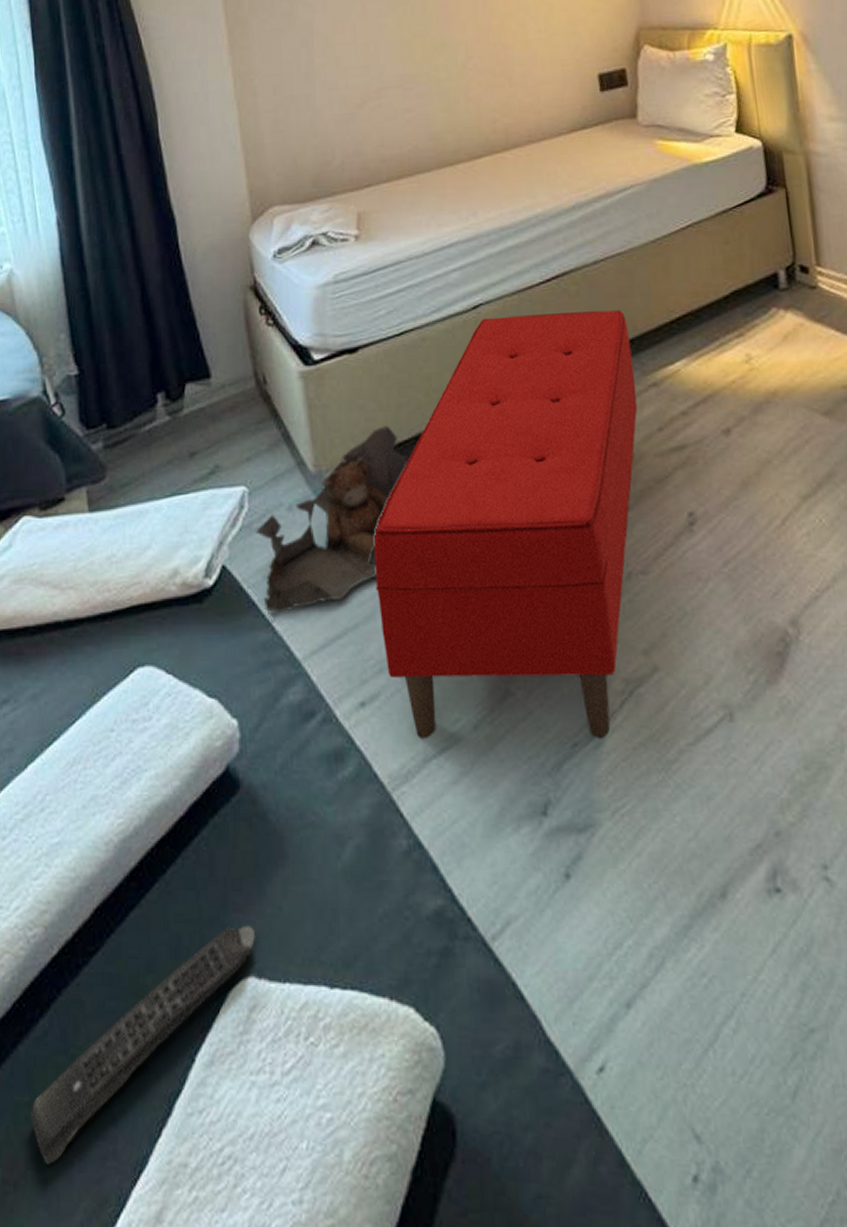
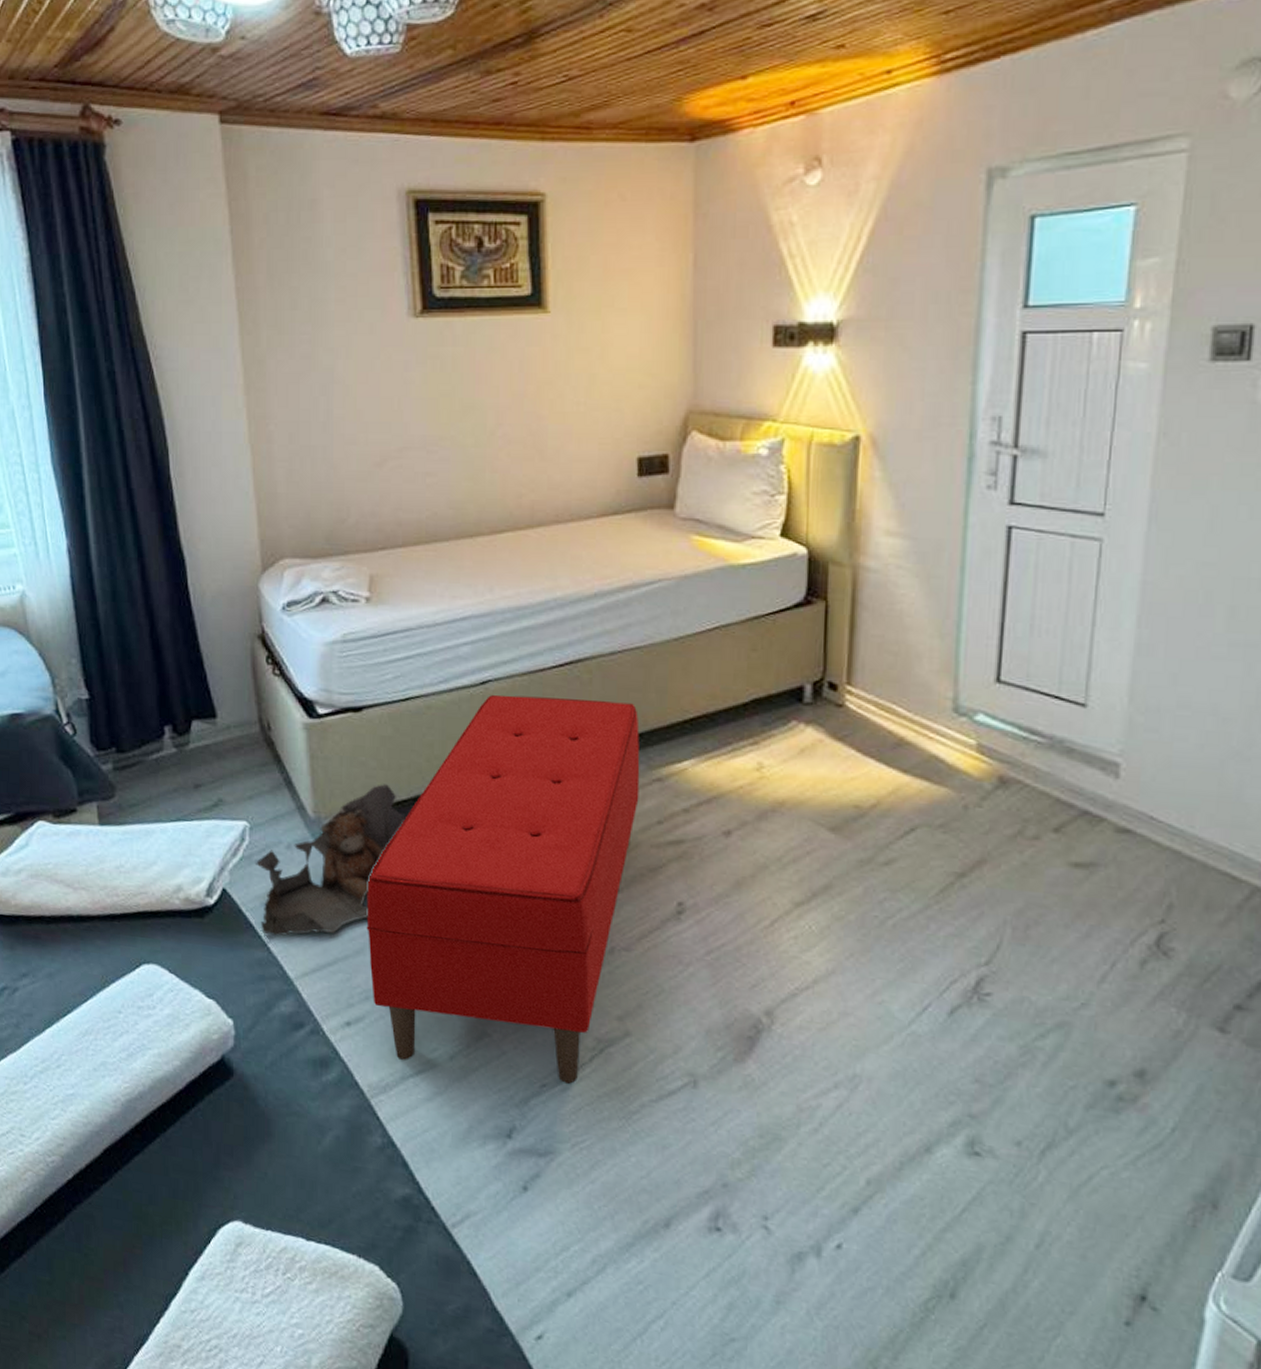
remote control: present [31,925,256,1164] -> none [51,1180,244,1327]

